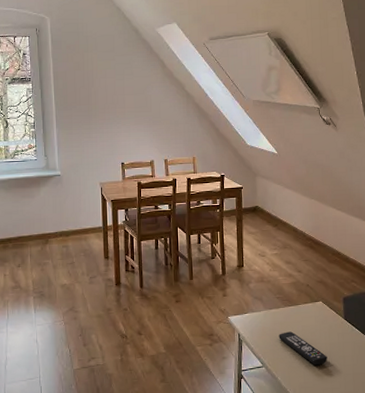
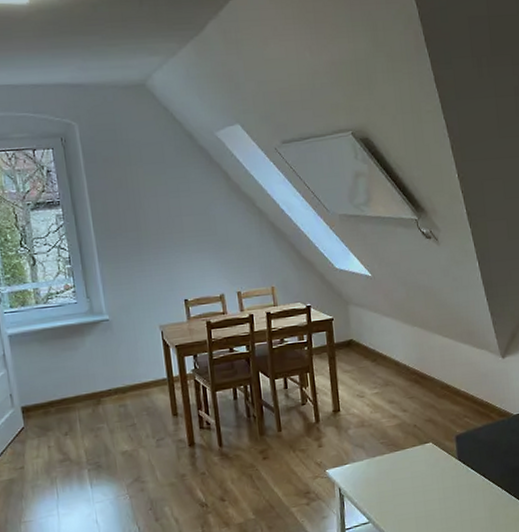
remote control: present [278,331,327,366] -> none [385,479,442,515]

